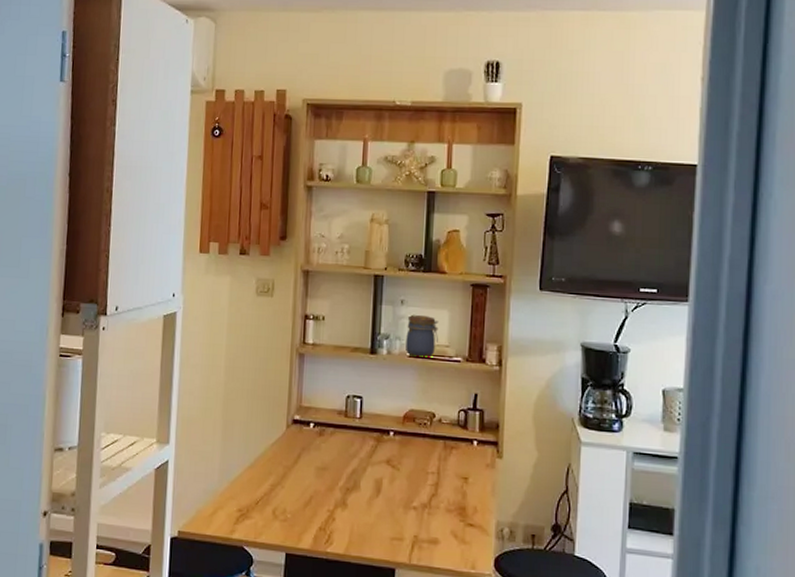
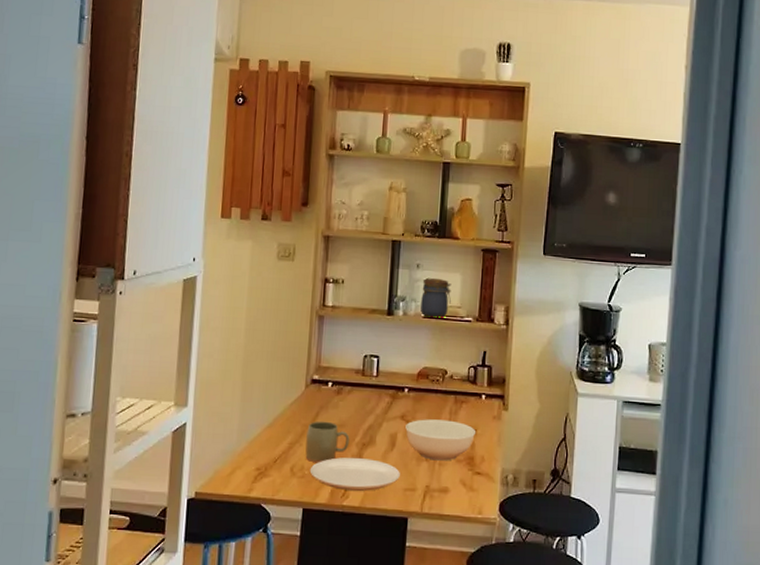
mug: none [287,463,333,506] -> present [305,421,350,462]
plate: none [292,502,386,539] -> present [309,457,400,491]
bowl: none [391,464,468,510] -> present [405,419,477,461]

